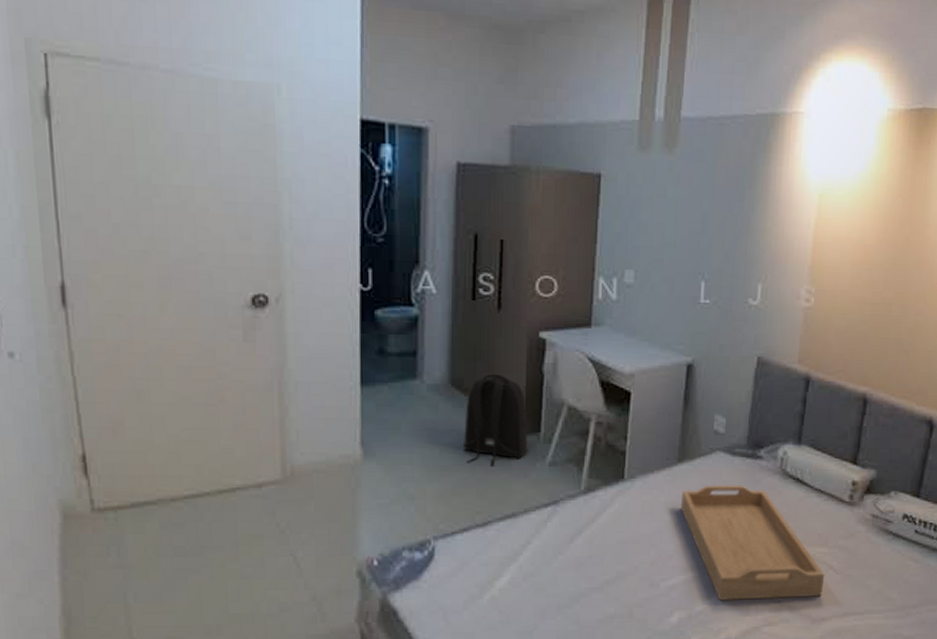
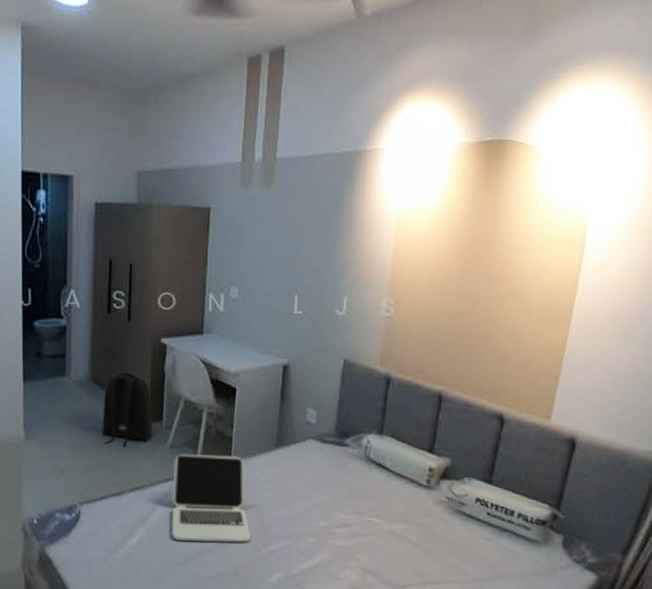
laptop: none [550,472,647,579] -> present [172,454,251,543]
serving tray: present [681,485,825,600] -> none [279,467,405,567]

